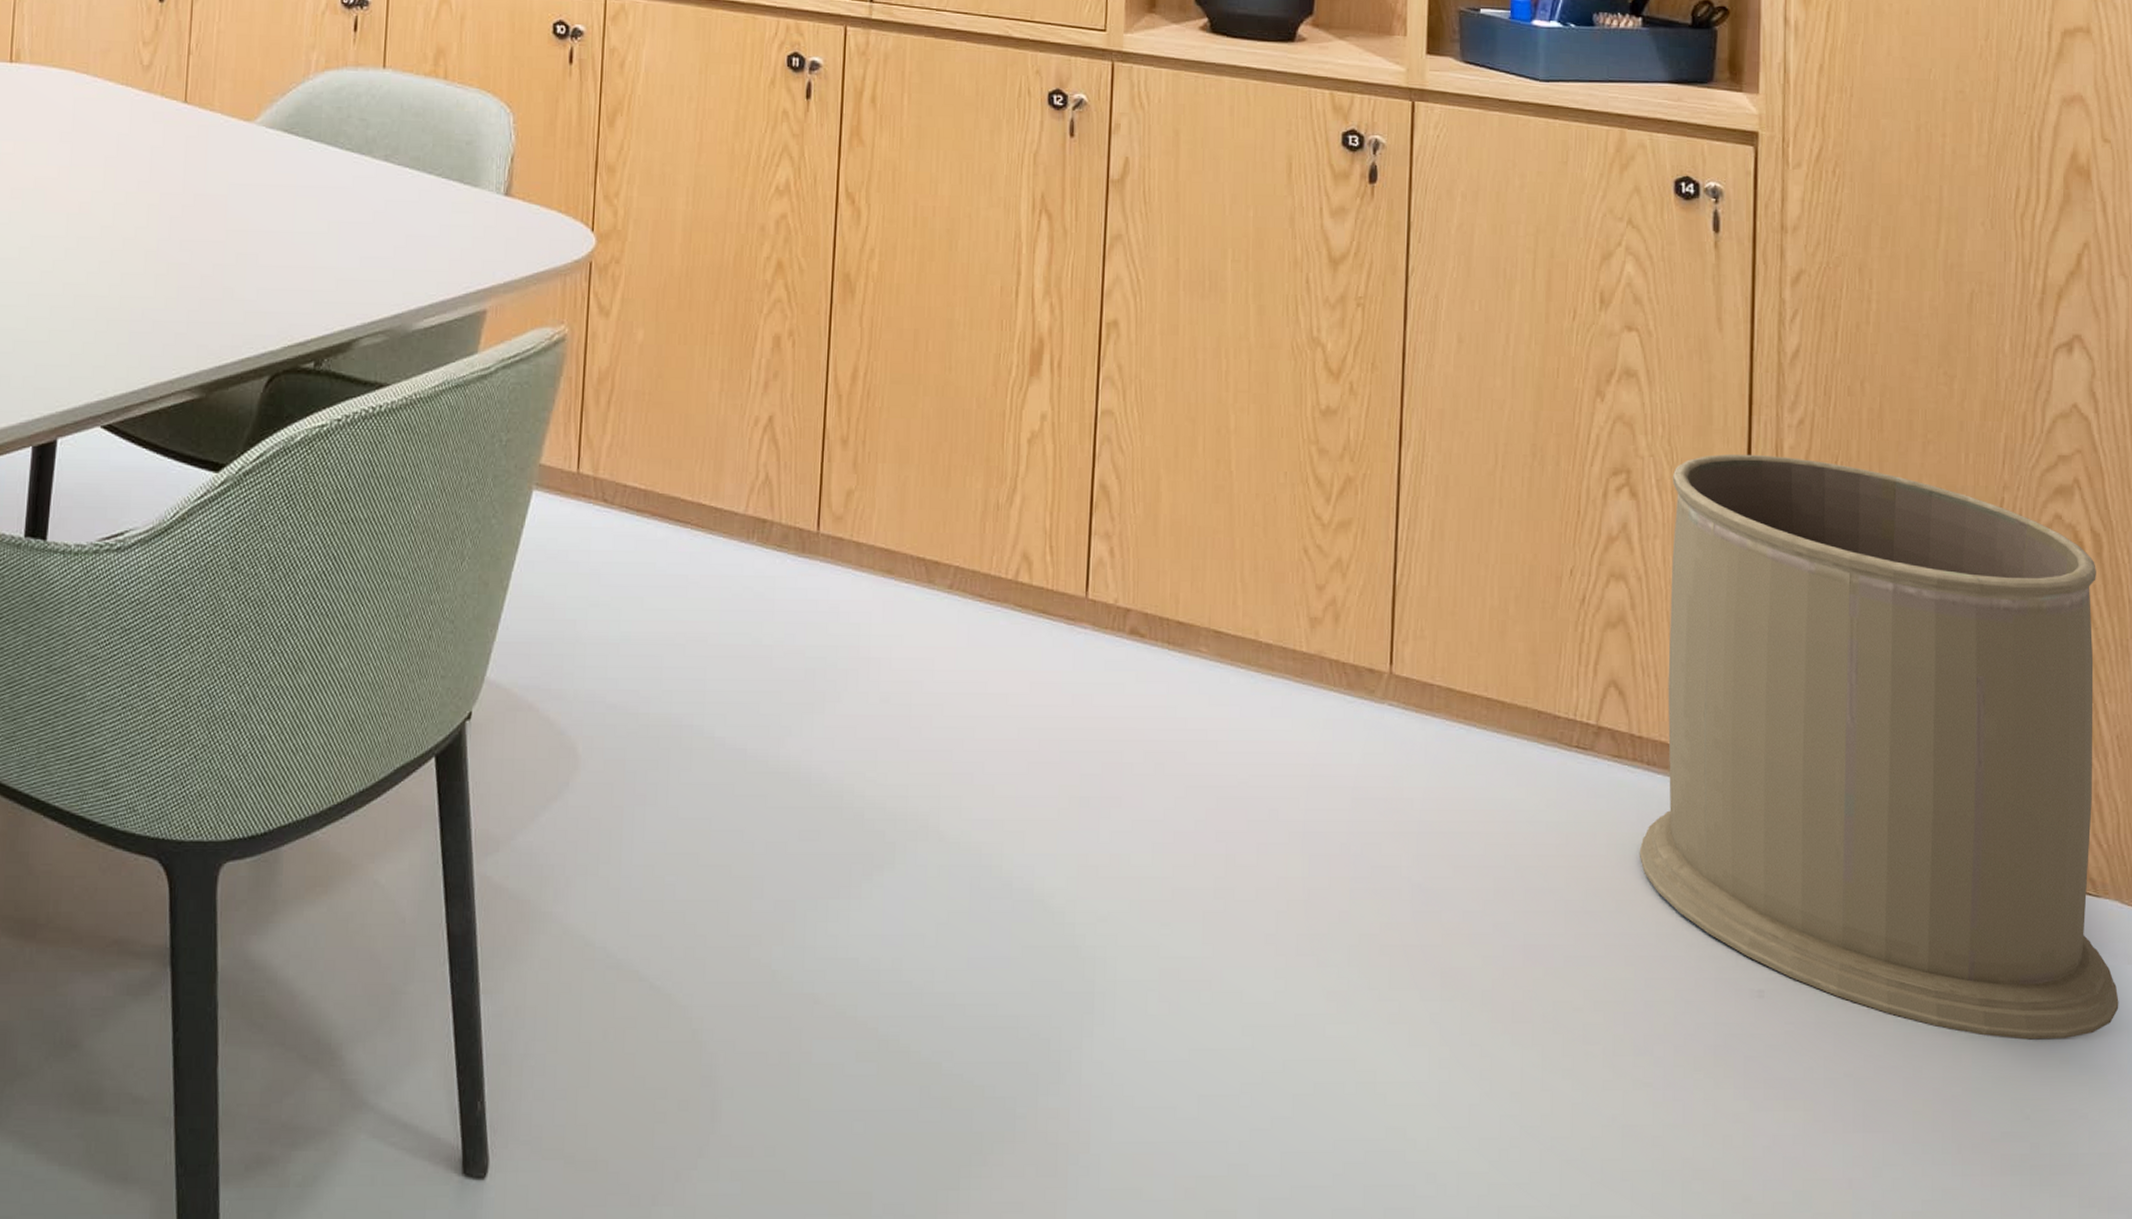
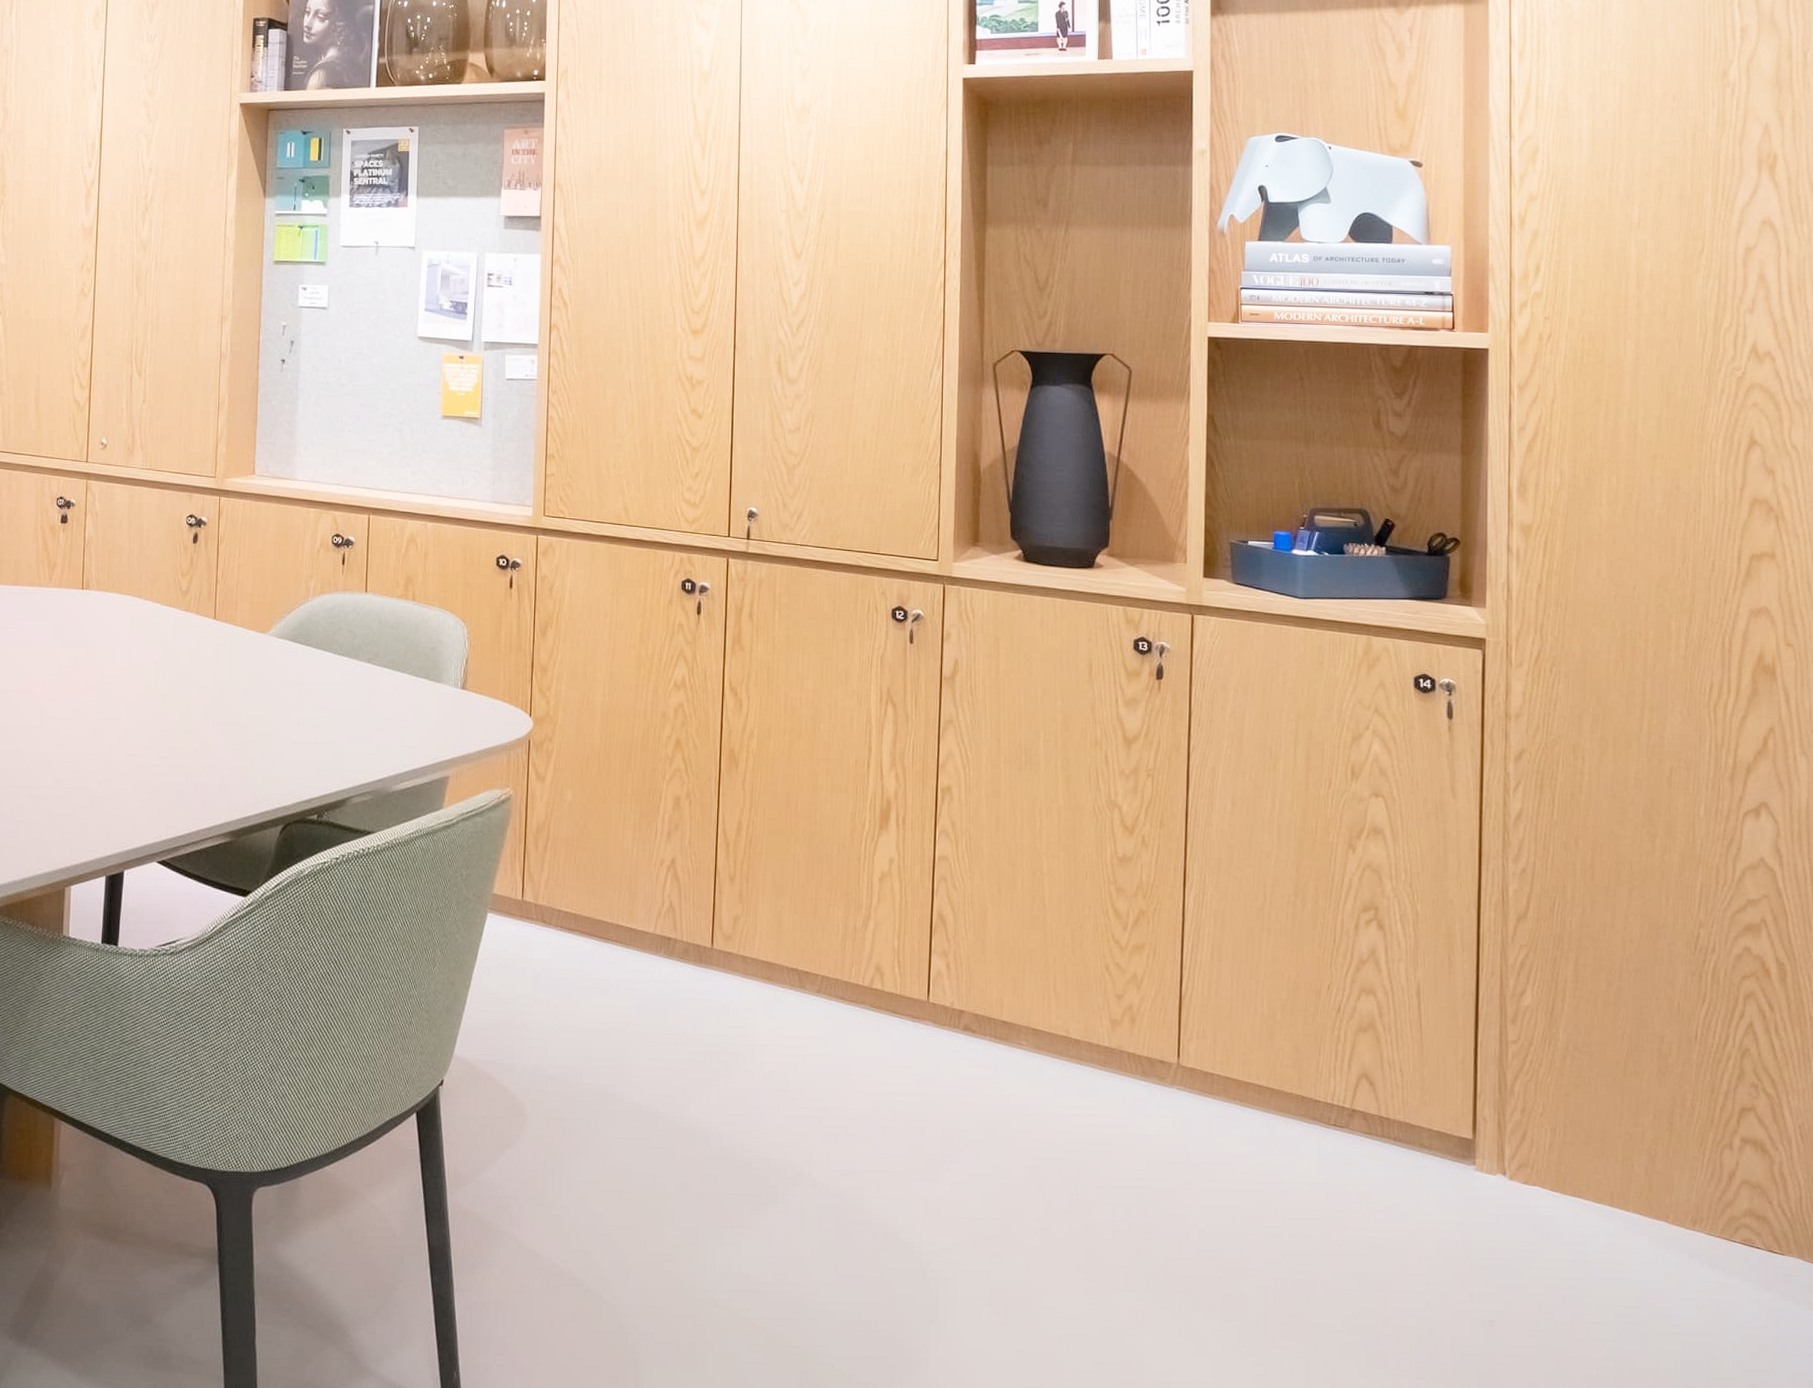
trash can: present [1639,454,2119,1040] -> none [1387,895,1801,1368]

